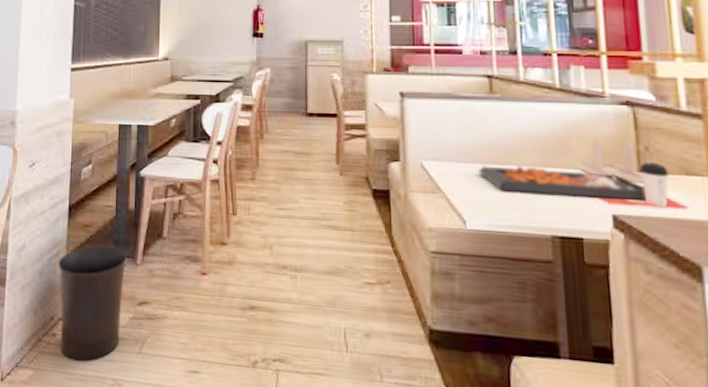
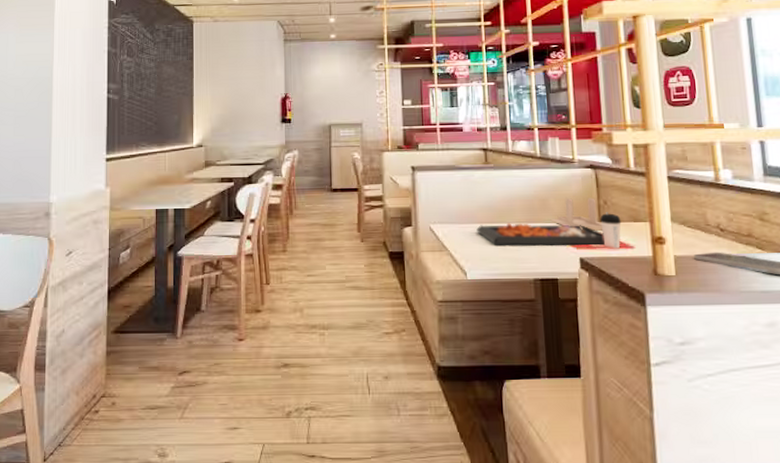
waste bin: present [58,245,127,361] -> none [99,324,167,433]

